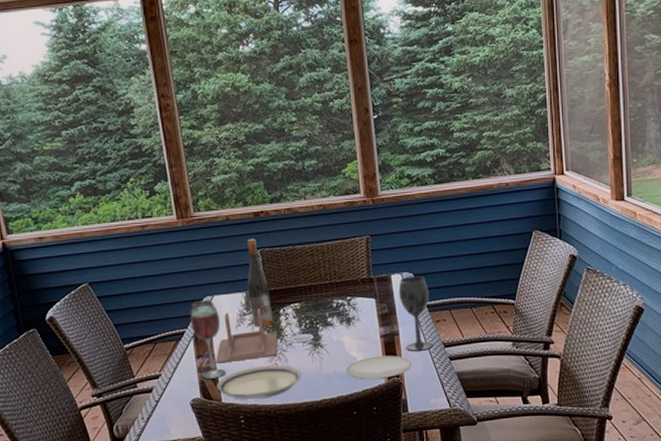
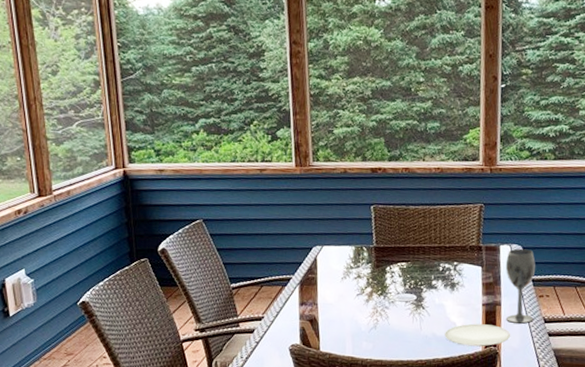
wineglass: present [189,300,225,379] -> none [297,249,327,327]
napkin holder: present [216,308,278,363] -> none [318,263,382,313]
plate: present [217,365,302,400] -> none [317,320,401,352]
wine bottle: present [247,238,273,327] -> none [357,194,379,282]

